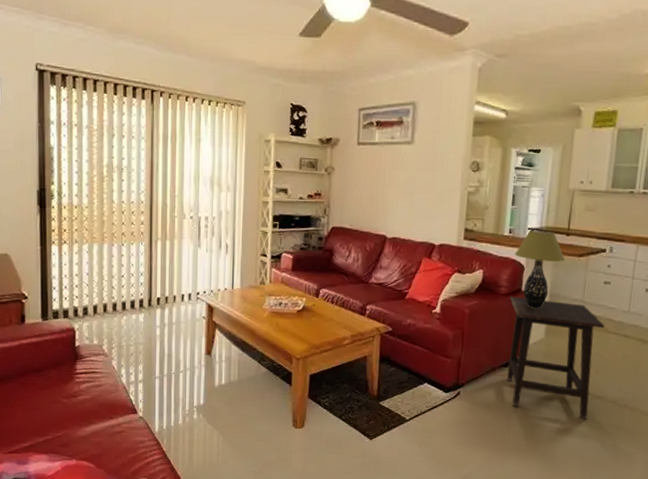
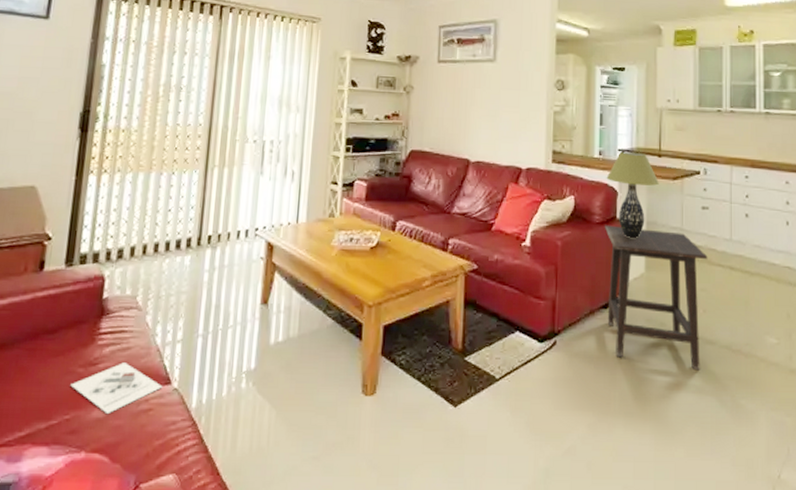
architectural model: none [58,396,131,433] -> present [70,362,163,413]

